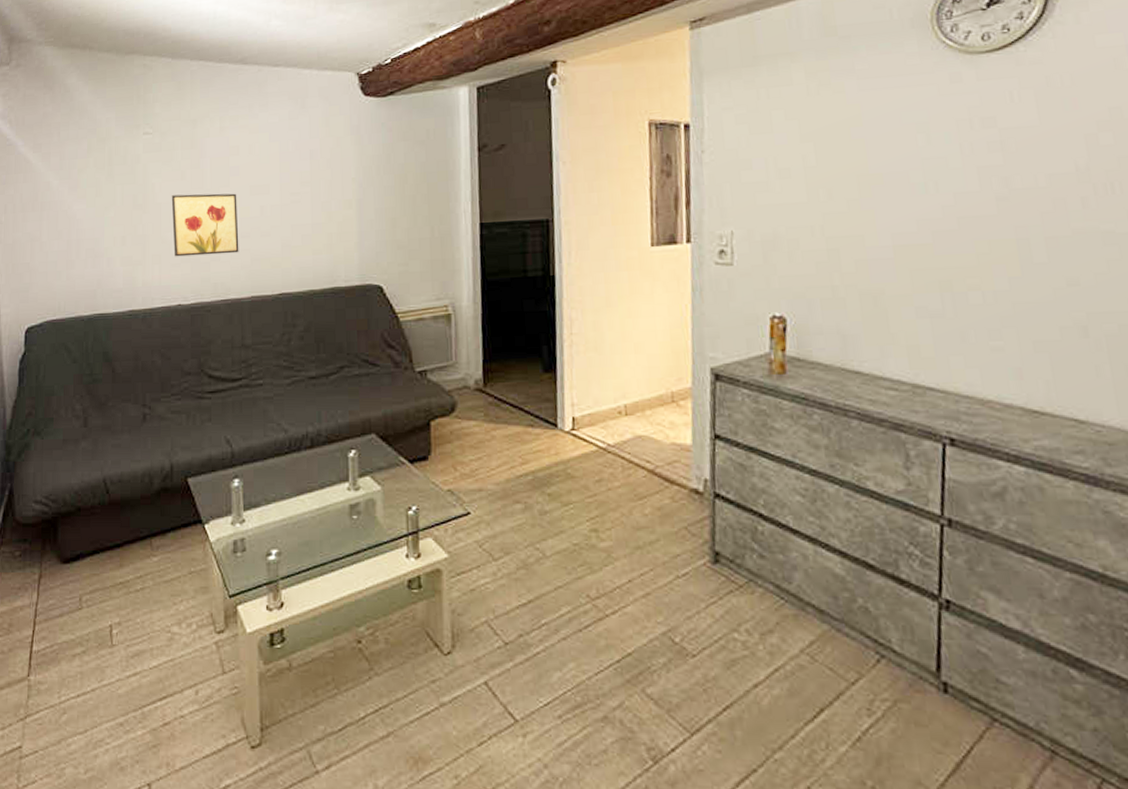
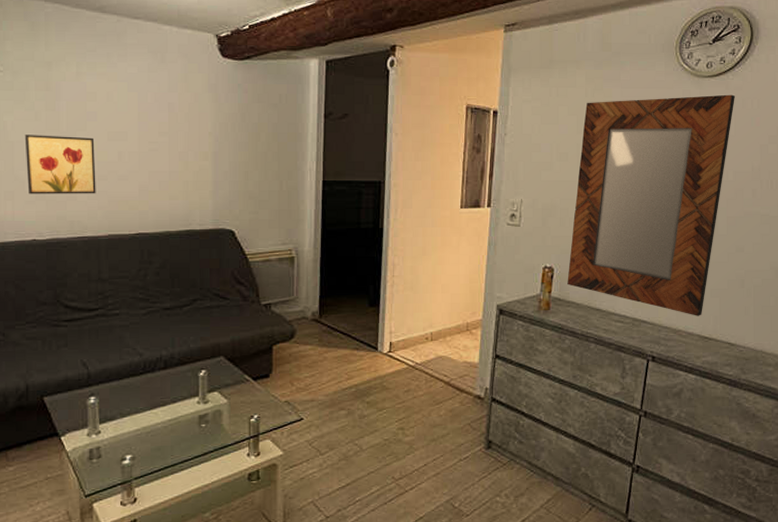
home mirror: none [806,71,1034,381] -> present [567,94,735,316]

